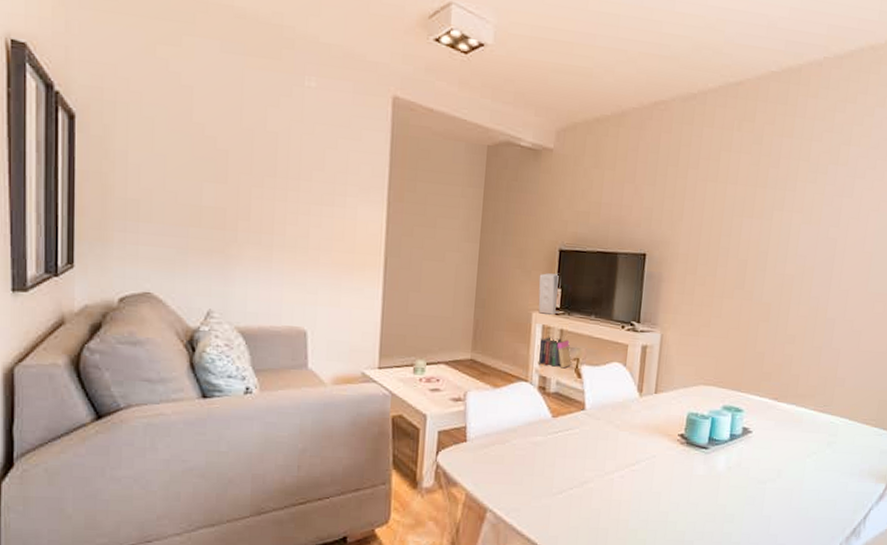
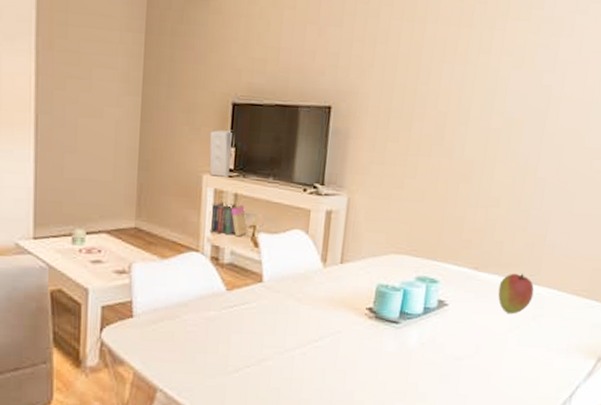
fruit: none [796,403,828,440] -> present [497,273,534,313]

